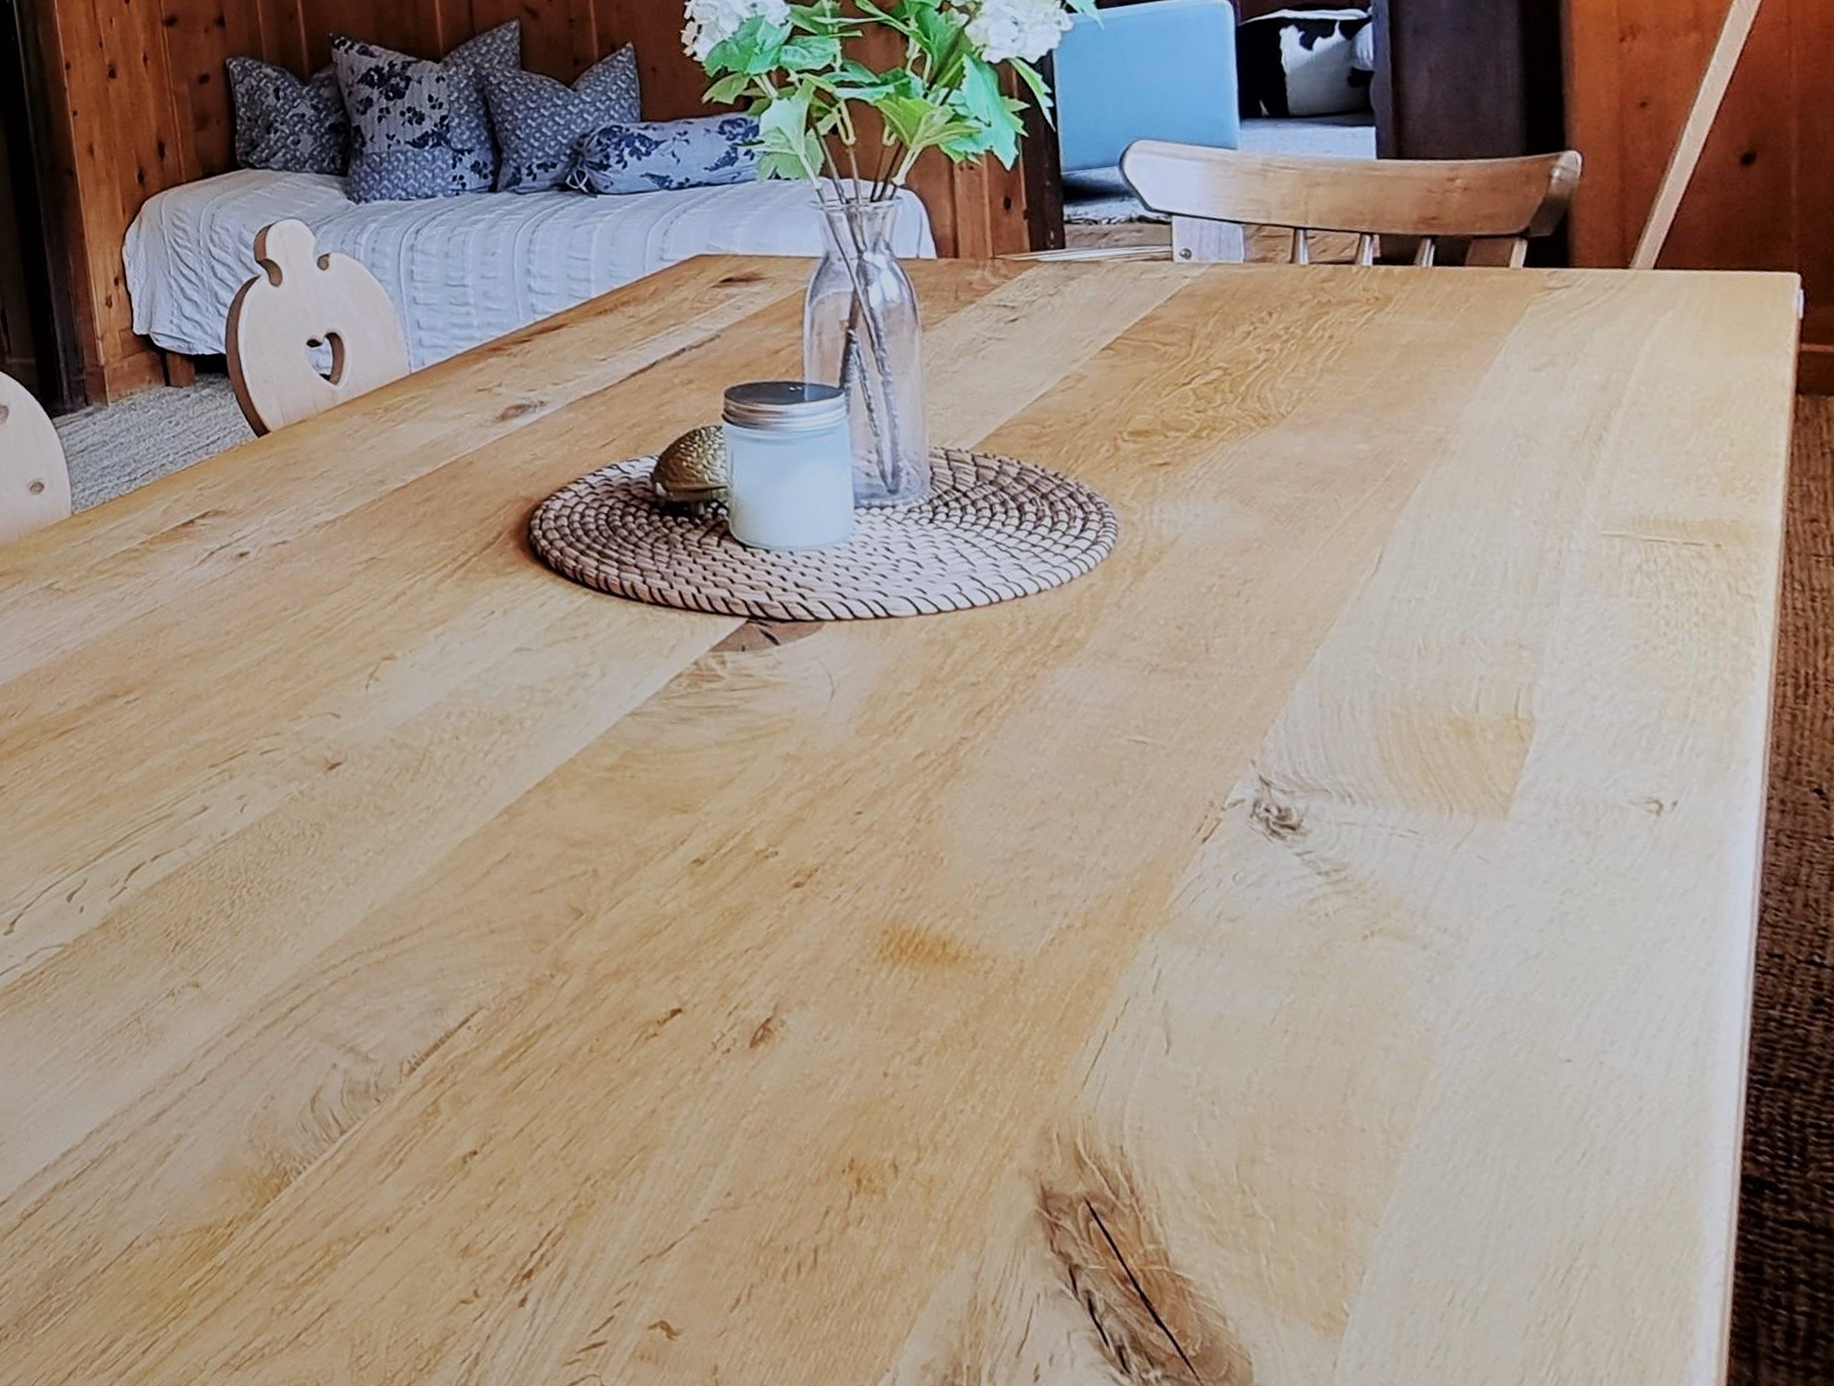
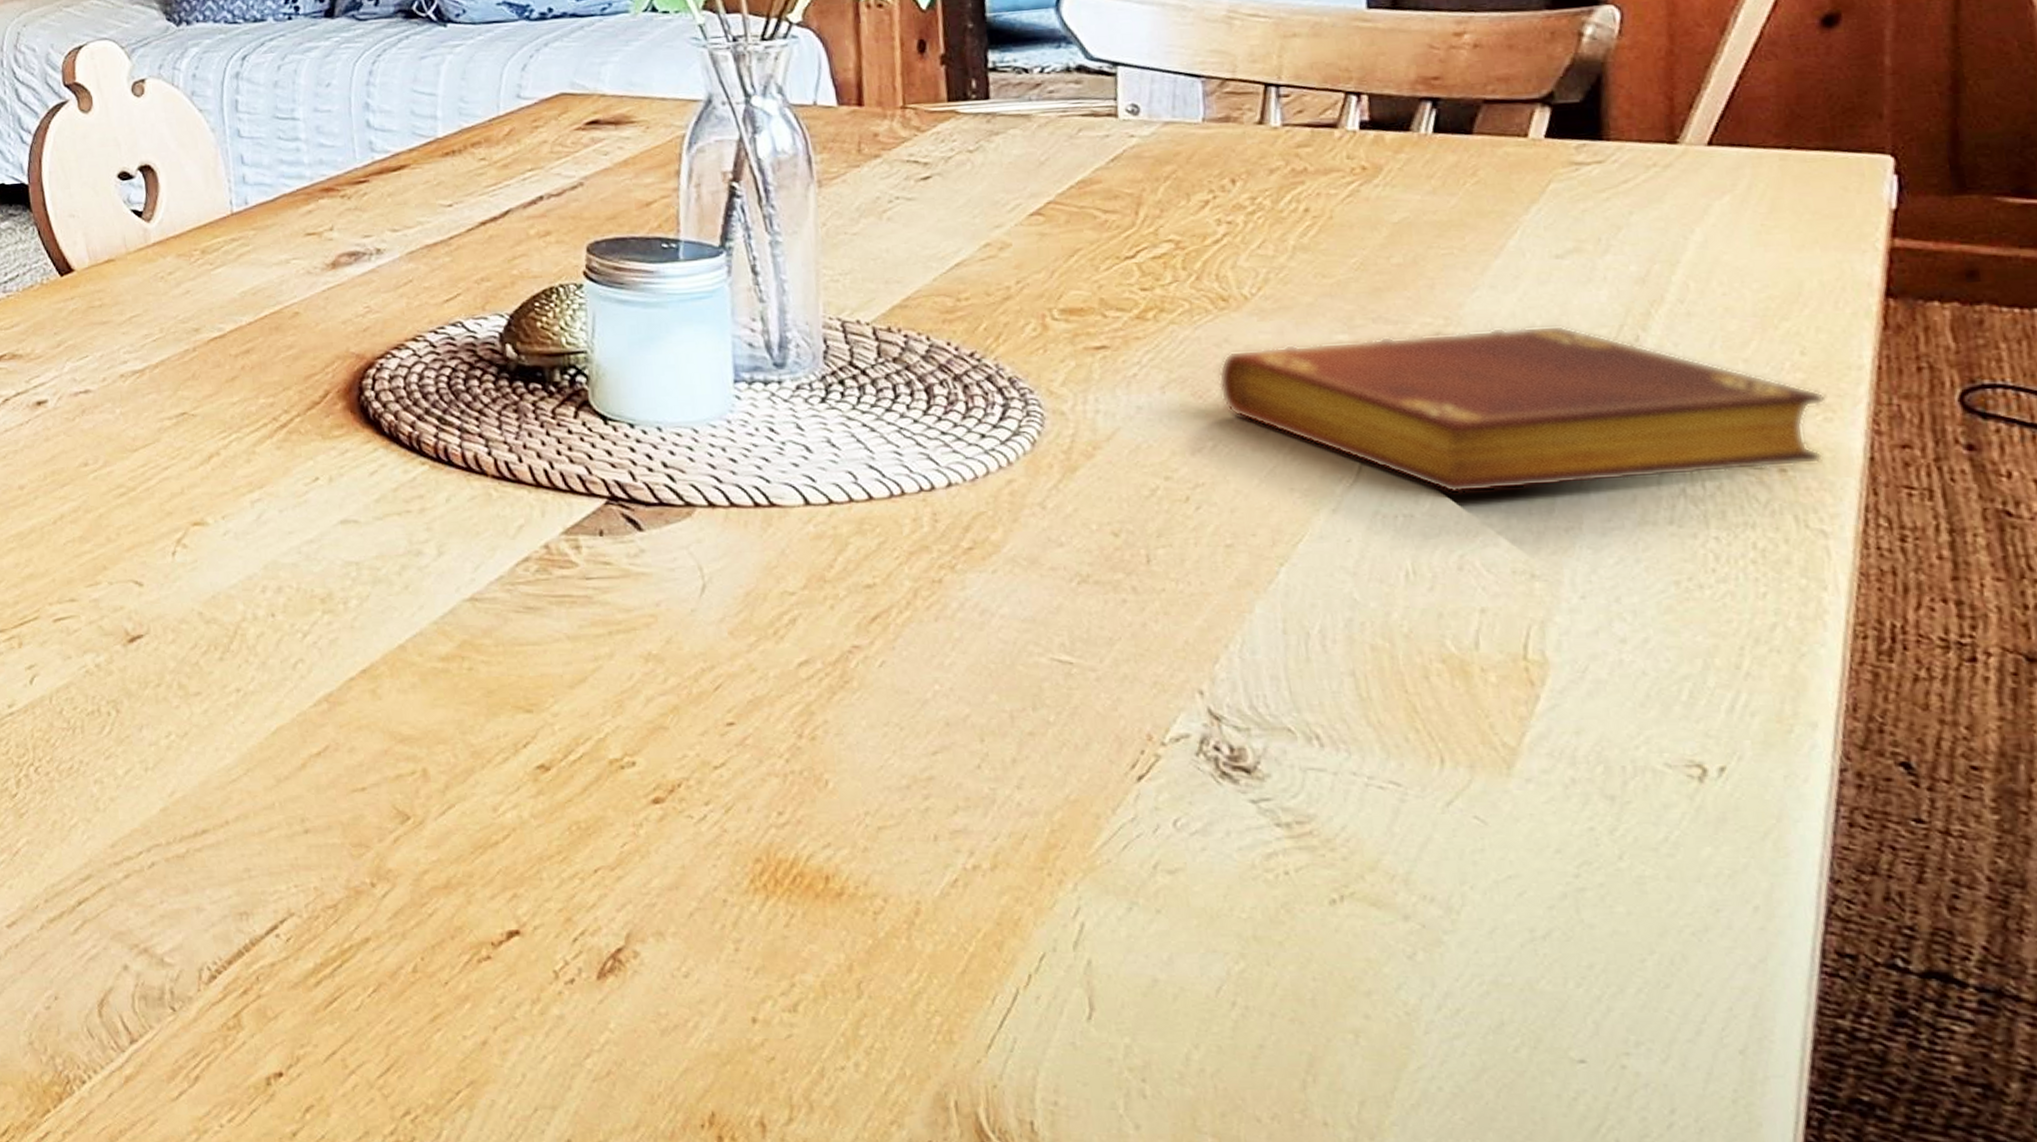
book: none [1261,428,1751,579] -> present [1218,325,1826,494]

